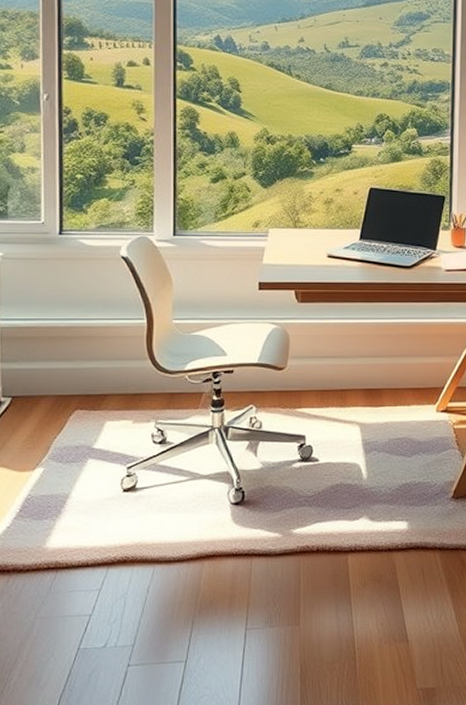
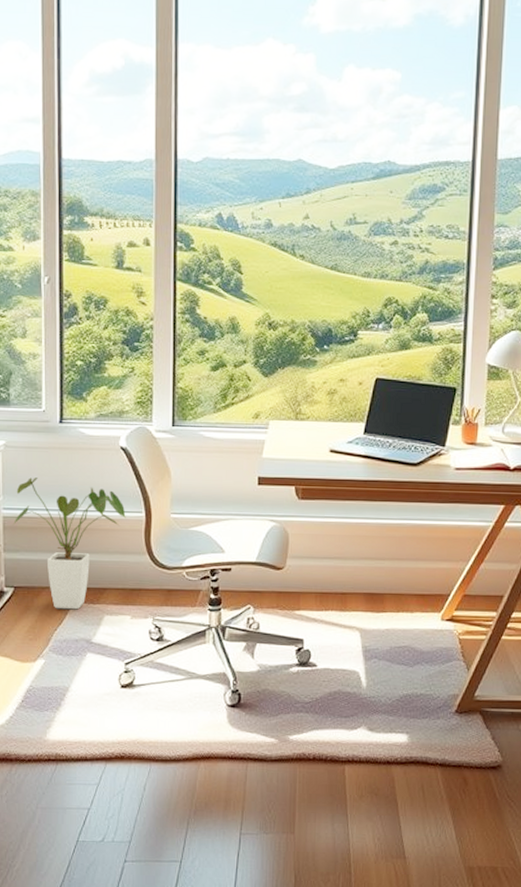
house plant: none [11,288,127,417] -> present [13,477,126,610]

